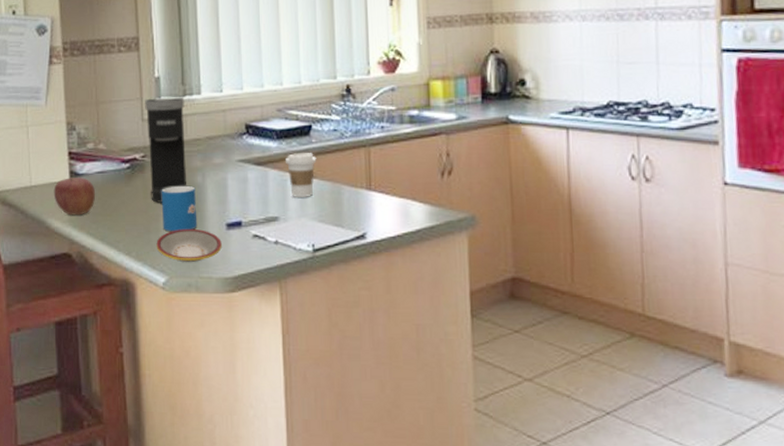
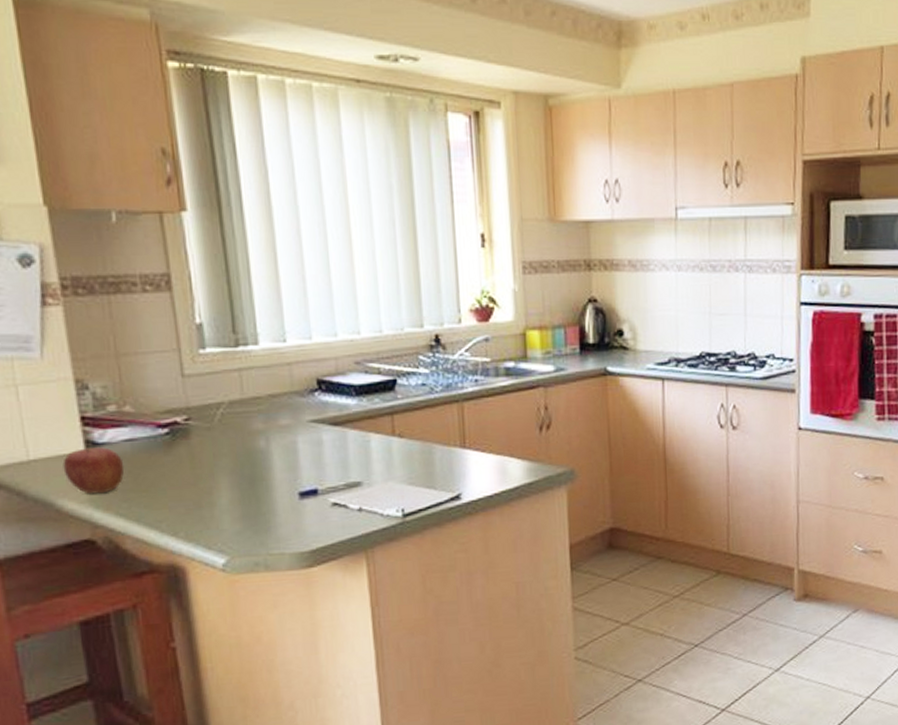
coffee maker: present [144,97,187,203] -> none [183,347,246,473]
plate: present [156,228,222,263] -> none [211,500,295,540]
mug: present [161,185,198,232] -> none [213,451,263,506]
coffee cup: present [284,153,317,197] -> none [366,410,404,460]

